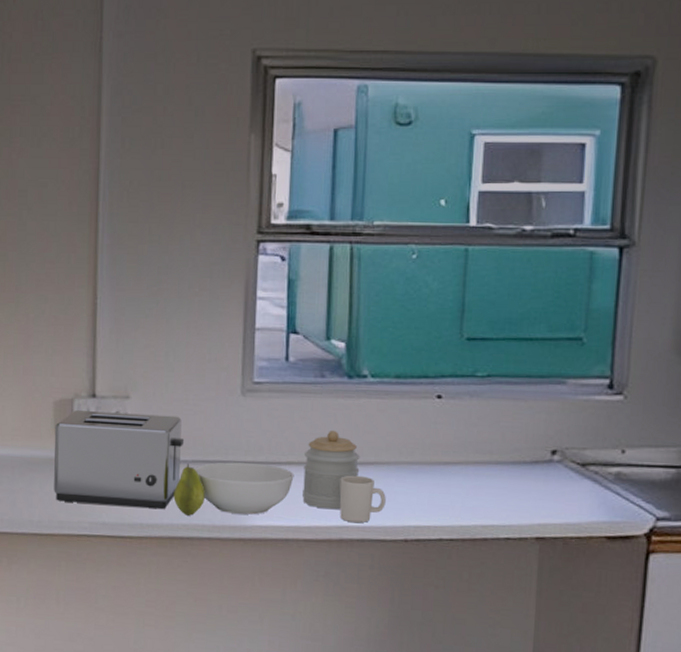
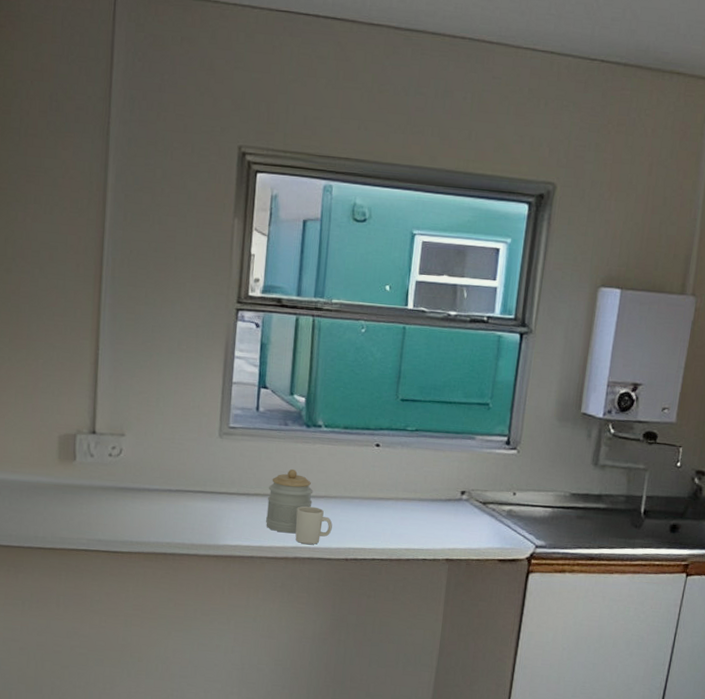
toaster: present [54,410,185,510] -> none [57,444,170,530]
fruit: present [173,463,205,516] -> none [159,492,186,536]
bowl: present [194,462,294,515] -> none [177,492,260,536]

